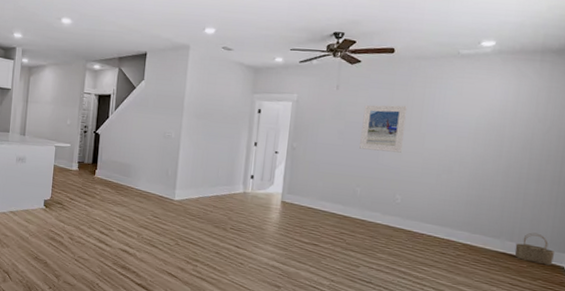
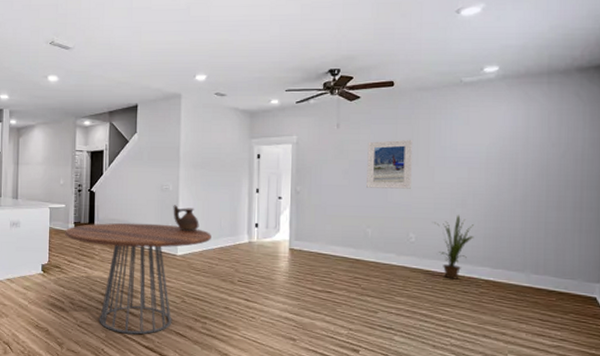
dining table: none [67,164,209,272] -> present [64,222,211,335]
ceramic jug: none [173,152,198,178] -> present [173,205,199,231]
house plant: none [420,180,457,241] -> present [434,215,474,280]
wicker basket: present [514,232,554,266] -> none [541,263,584,297]

